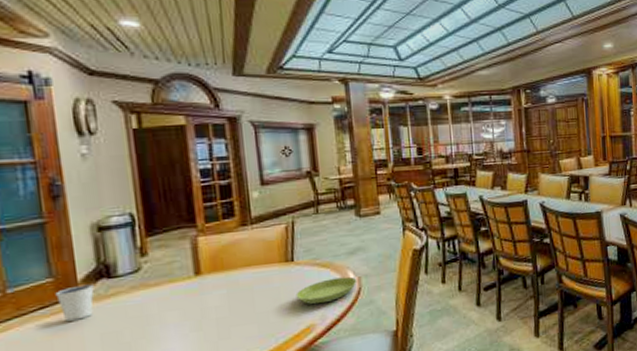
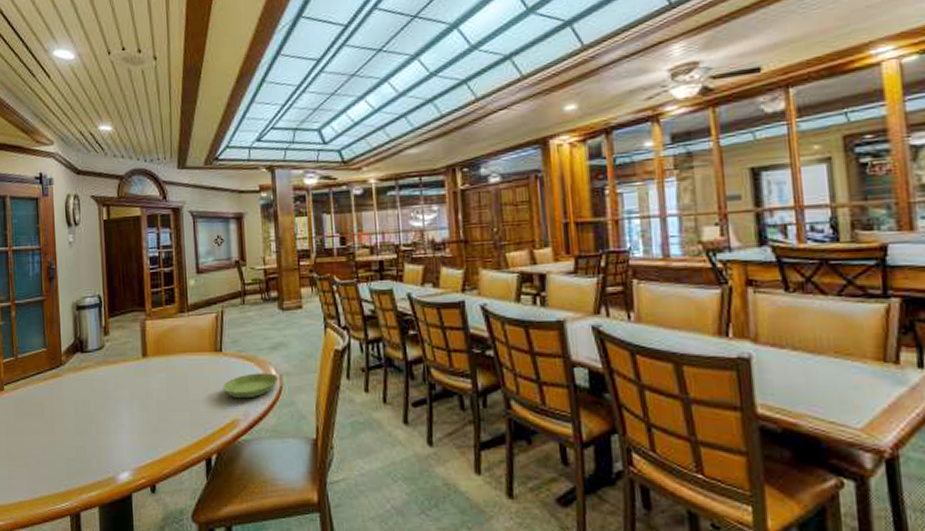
dixie cup: present [55,283,94,322] -> none [47,356,72,387]

